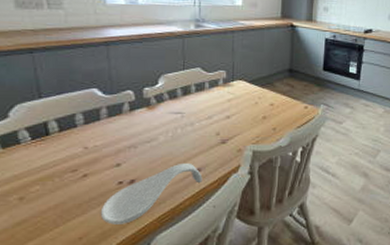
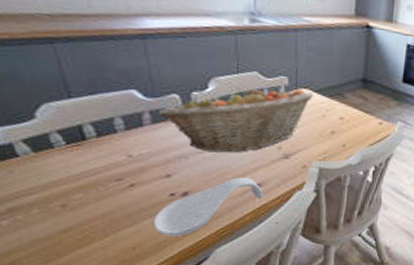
fruit basket: none [113,80,248,141] -> present [157,87,314,153]

